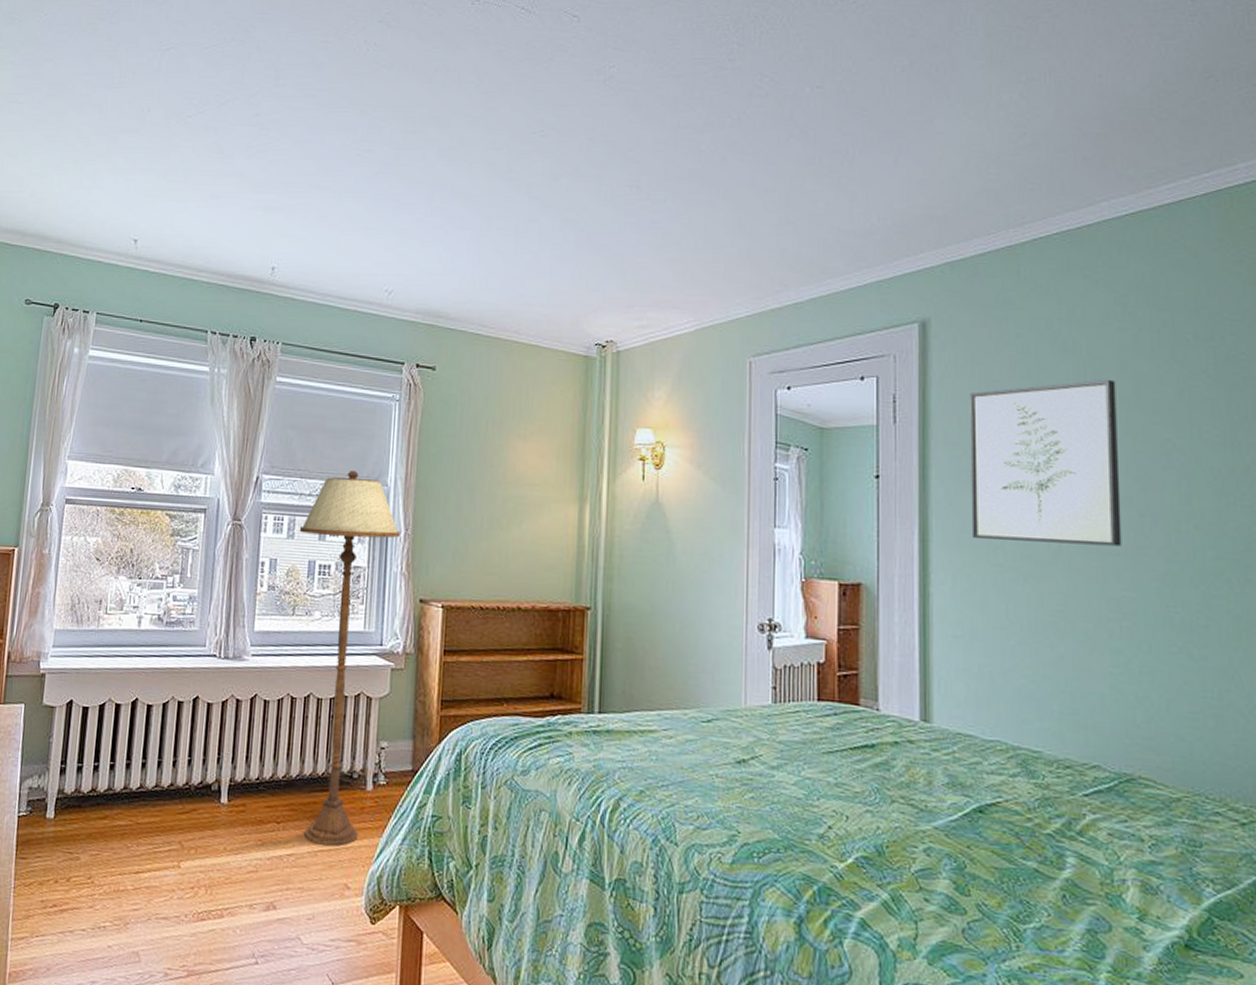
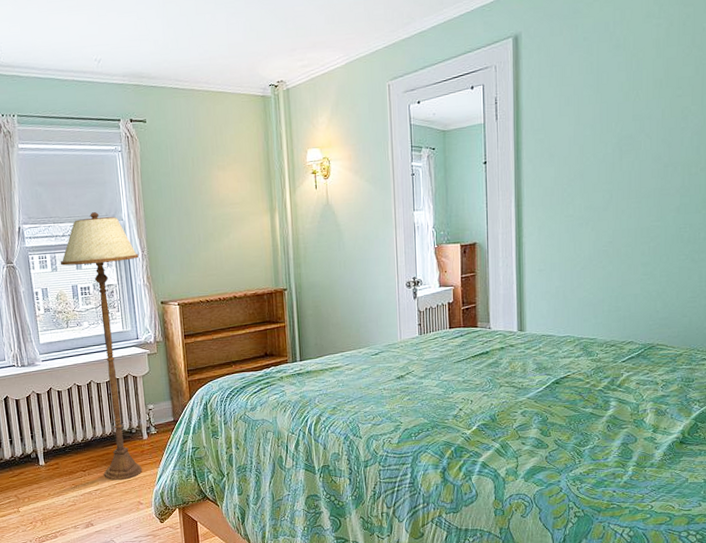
wall art: present [970,379,1122,547] -> none [550,66,653,199]

